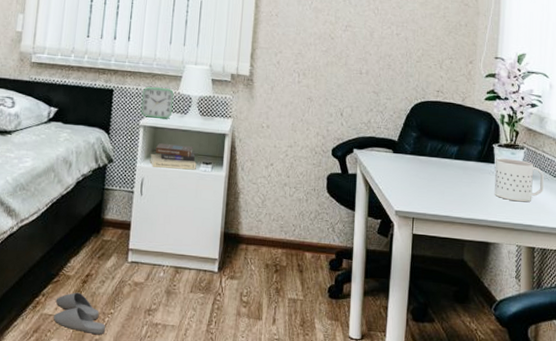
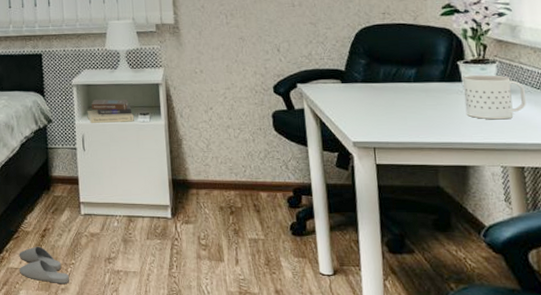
alarm clock: present [140,86,174,119] -> none [70,46,103,76]

